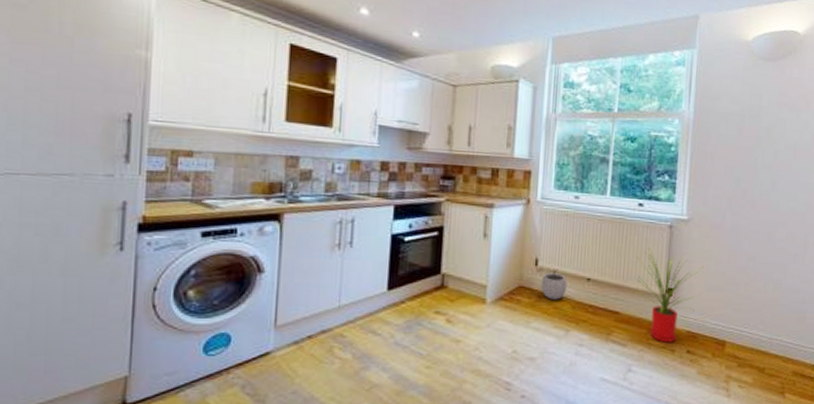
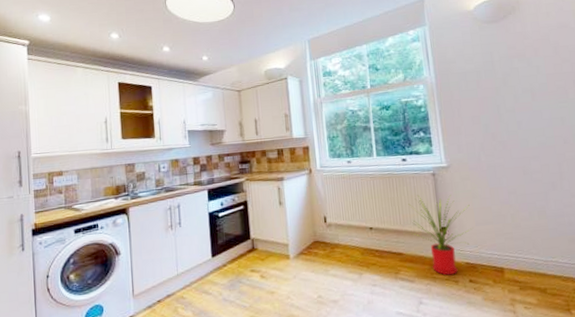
plant pot: present [541,269,567,300] -> none [331,223,354,249]

